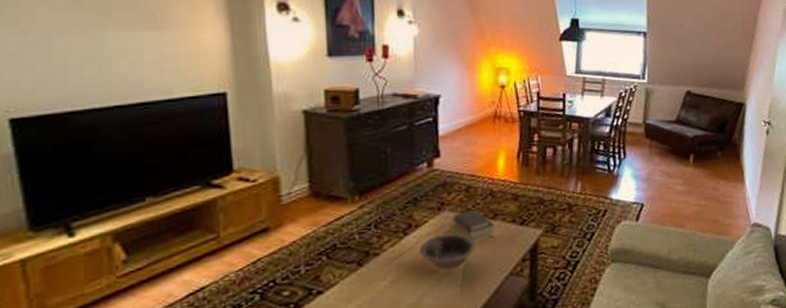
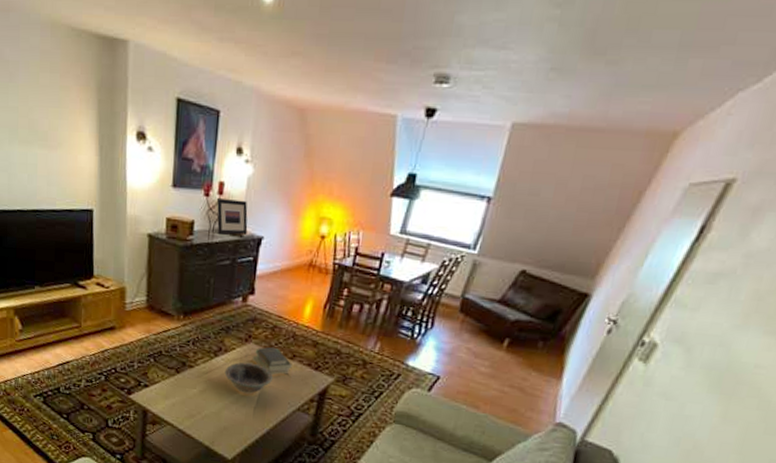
picture frame: none [383,61,422,99] -> present [217,199,248,235]

